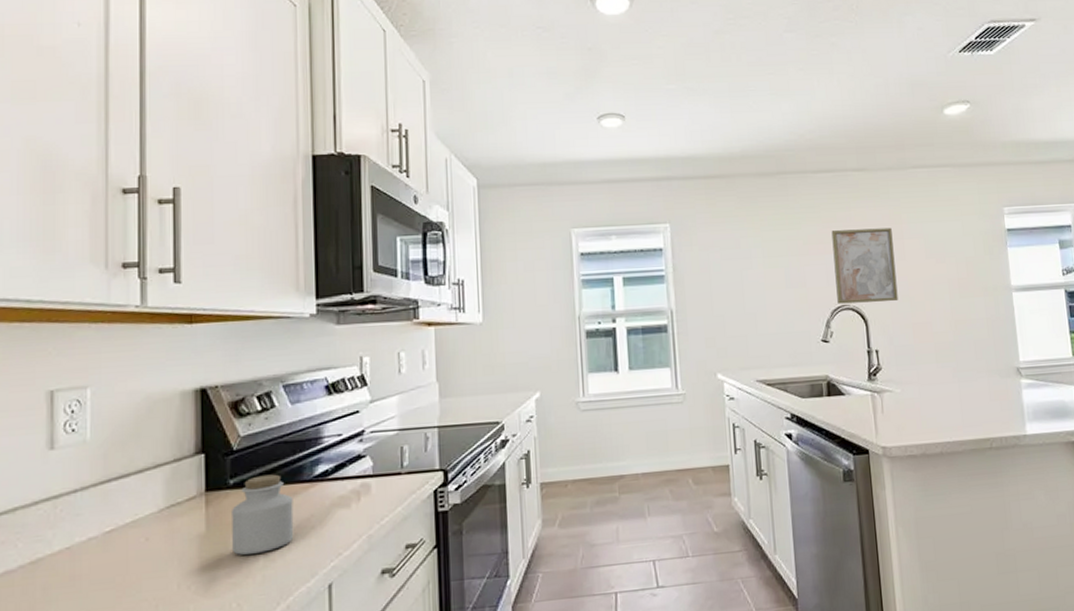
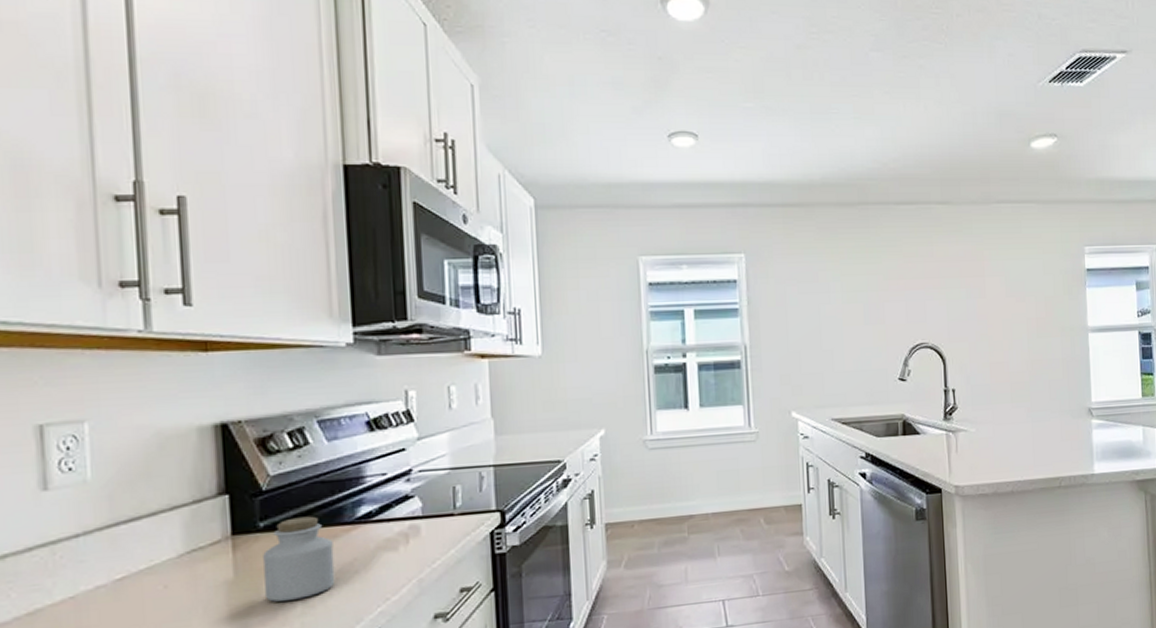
wall art: present [831,227,898,304] -> none [912,264,977,342]

